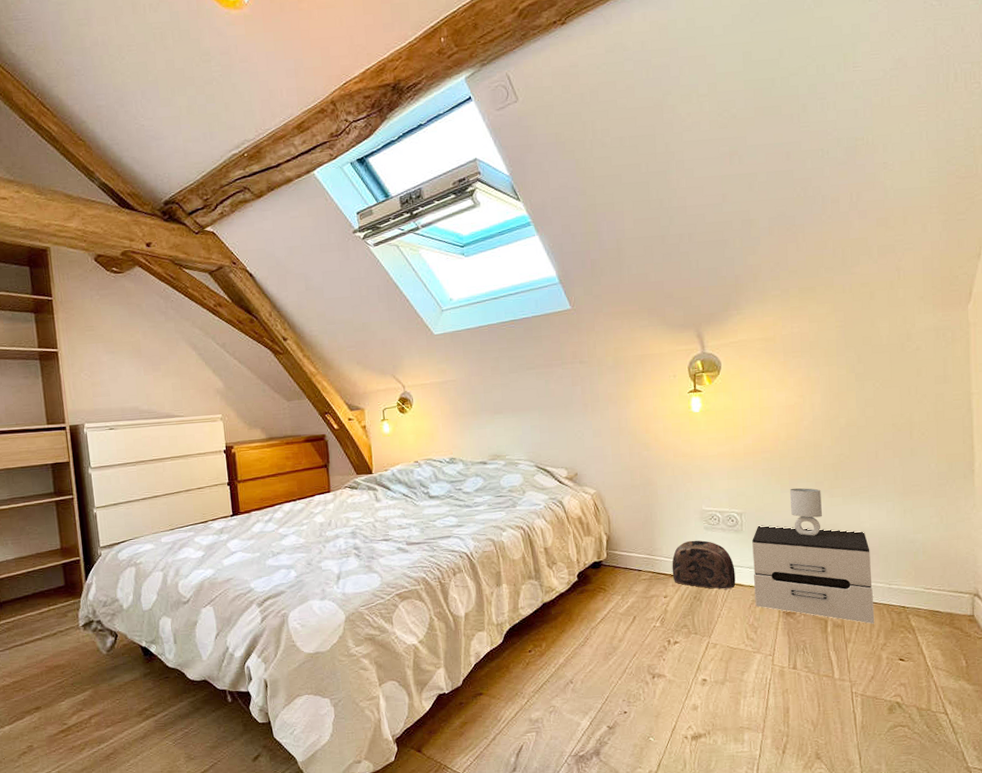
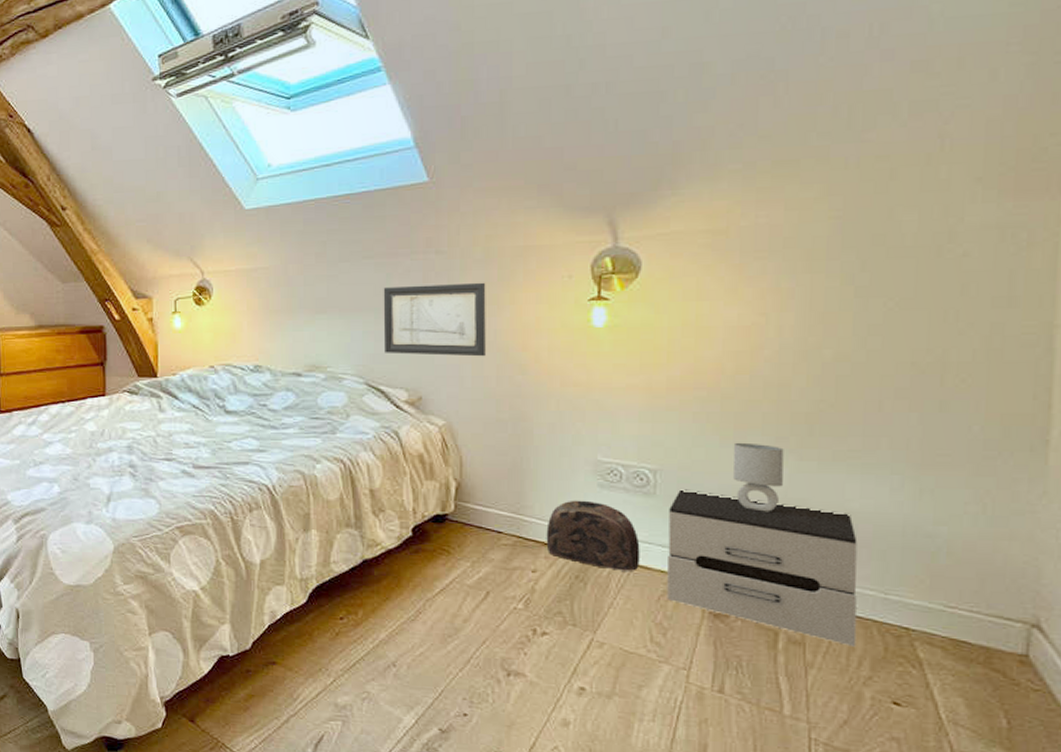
wall art: none [543,383,621,442] -> present [383,282,486,357]

